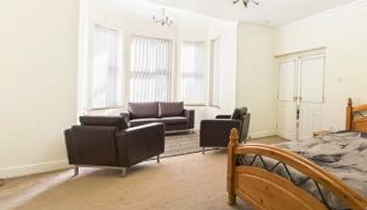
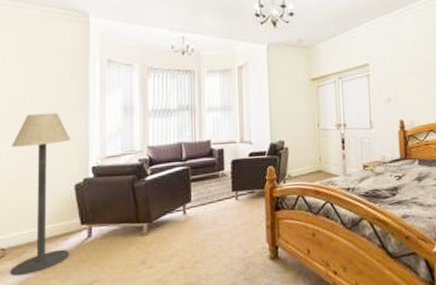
floor lamp: none [7,66,61,203] -> present [9,112,70,277]

